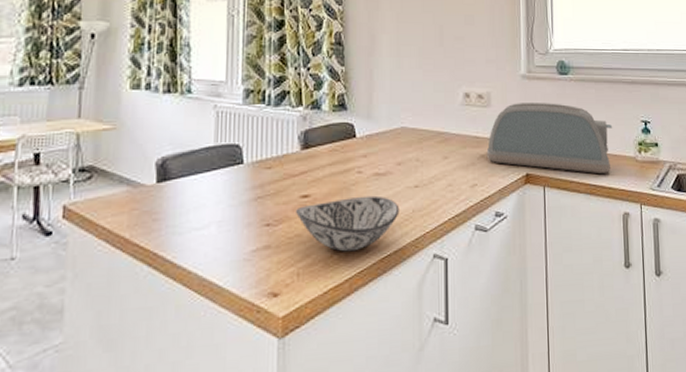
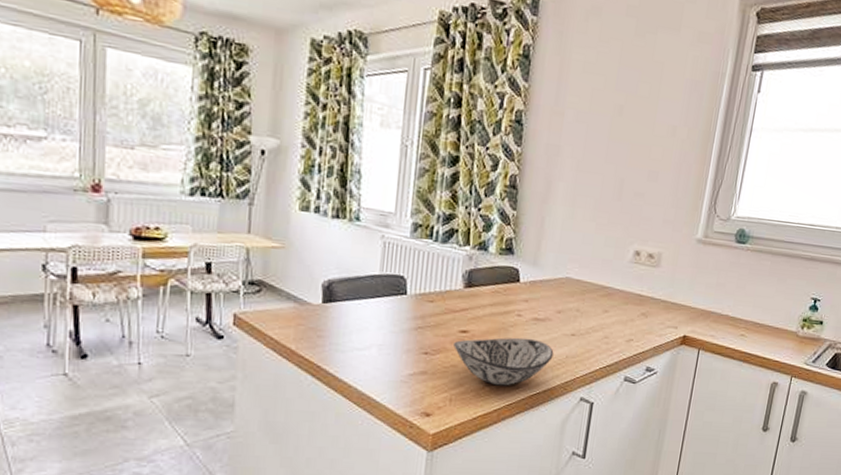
toaster: present [486,103,613,173] -> none [647,266,781,344]

